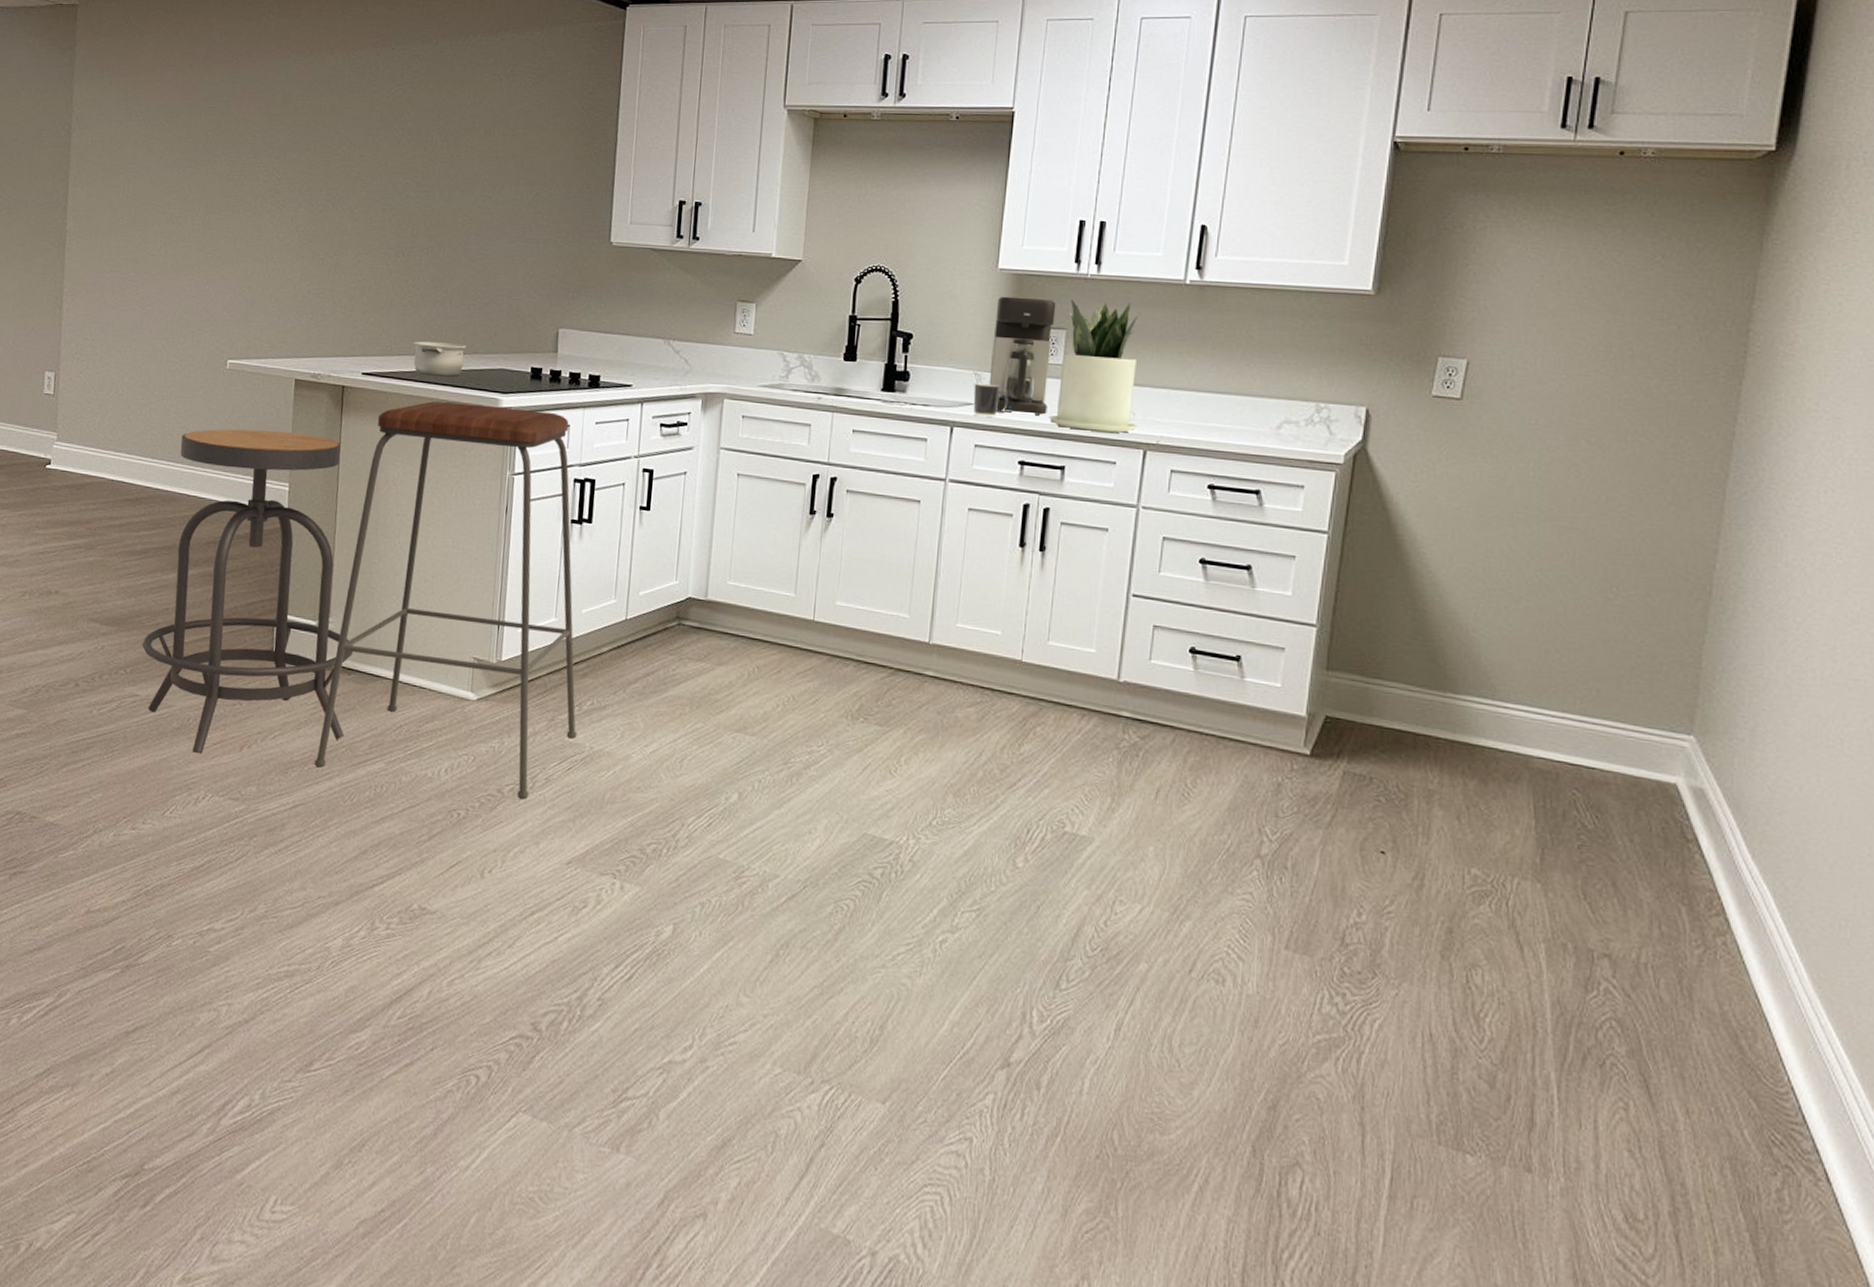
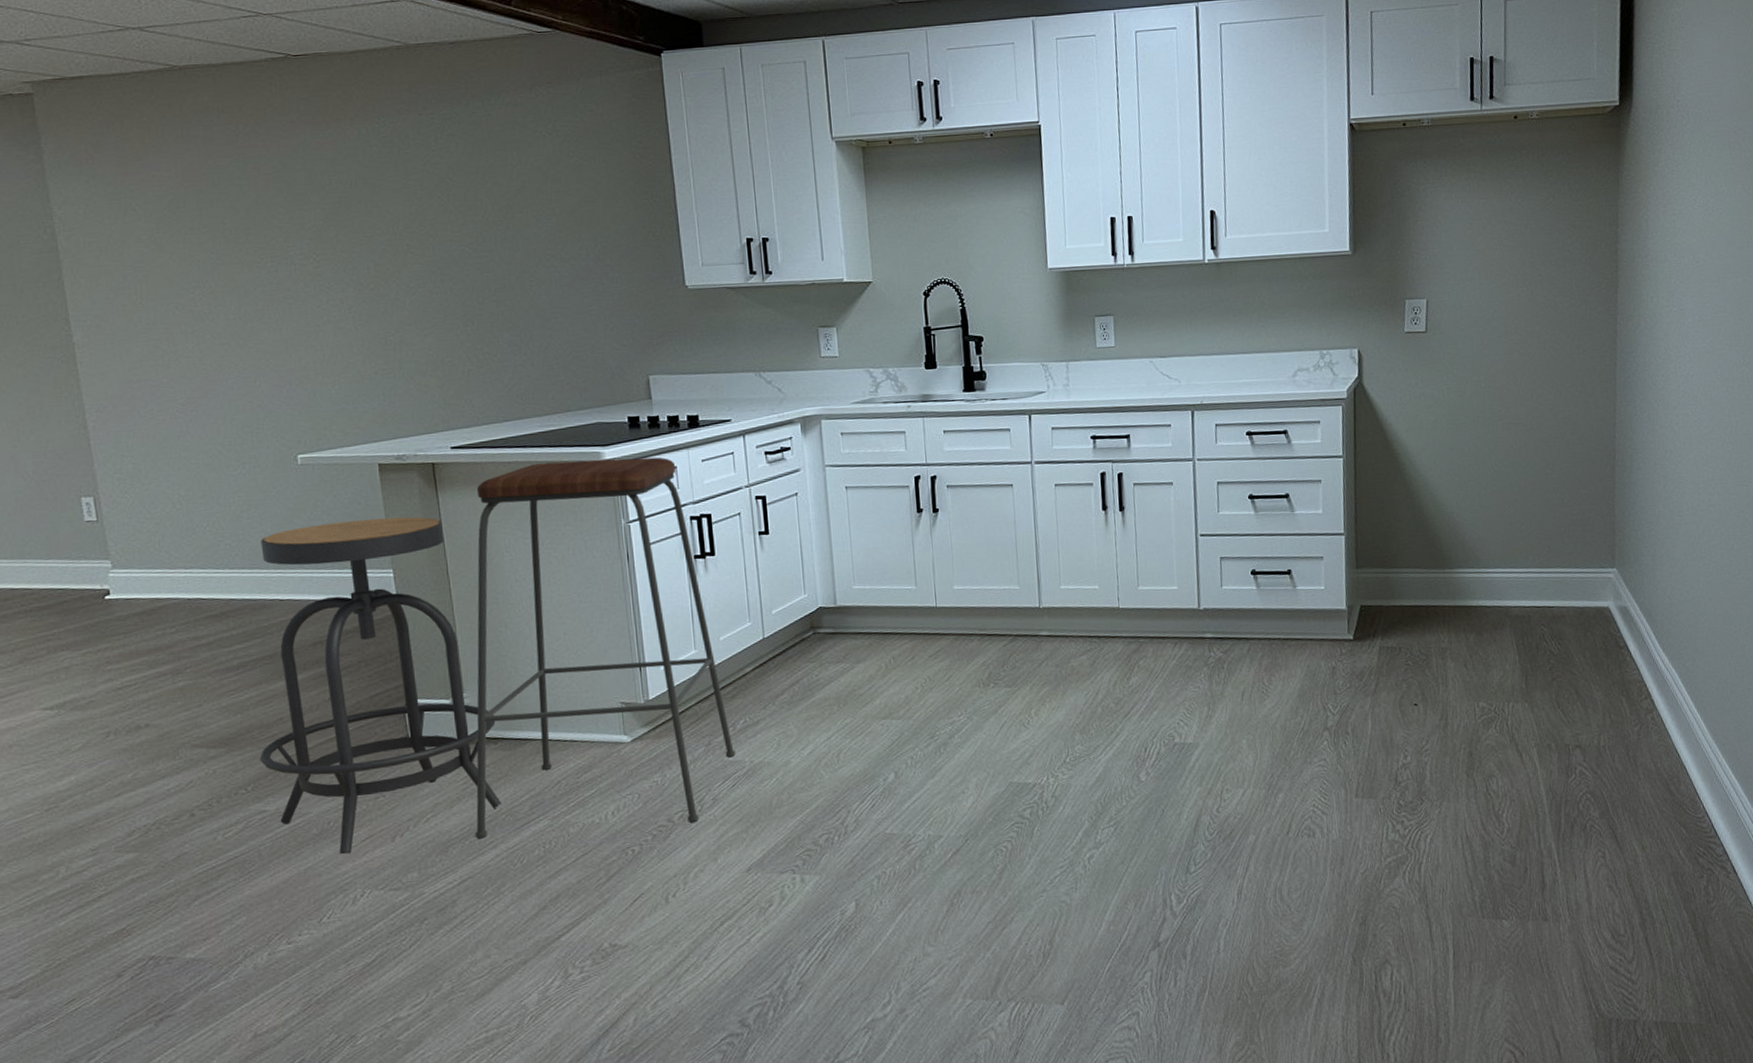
cooking pot: present [413,341,467,377] -> none [500,404,558,440]
mug: present [973,383,1008,417] -> none [1043,372,1075,402]
coffee maker: present [989,296,1056,416] -> none [1052,291,1108,395]
planter: present [1048,300,1140,433] -> none [1110,285,1184,402]

